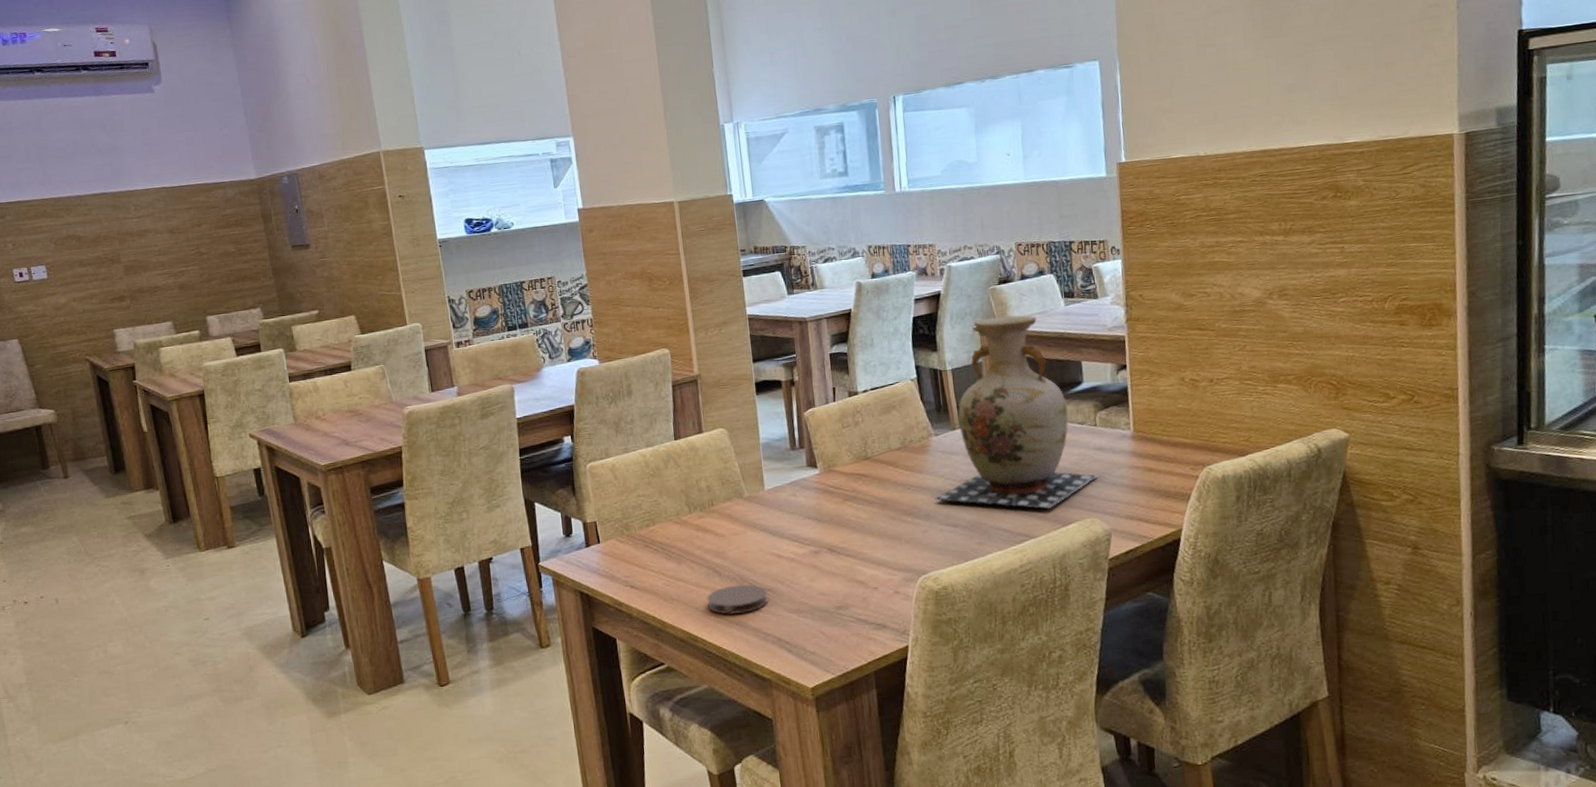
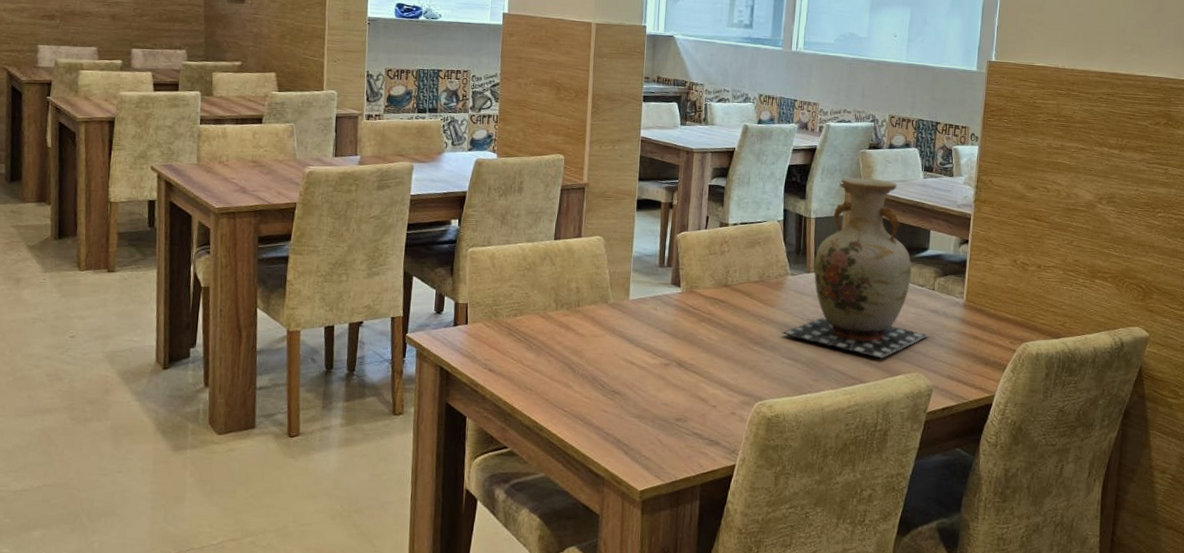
coaster: present [707,584,768,615] -> none [558,383,615,412]

